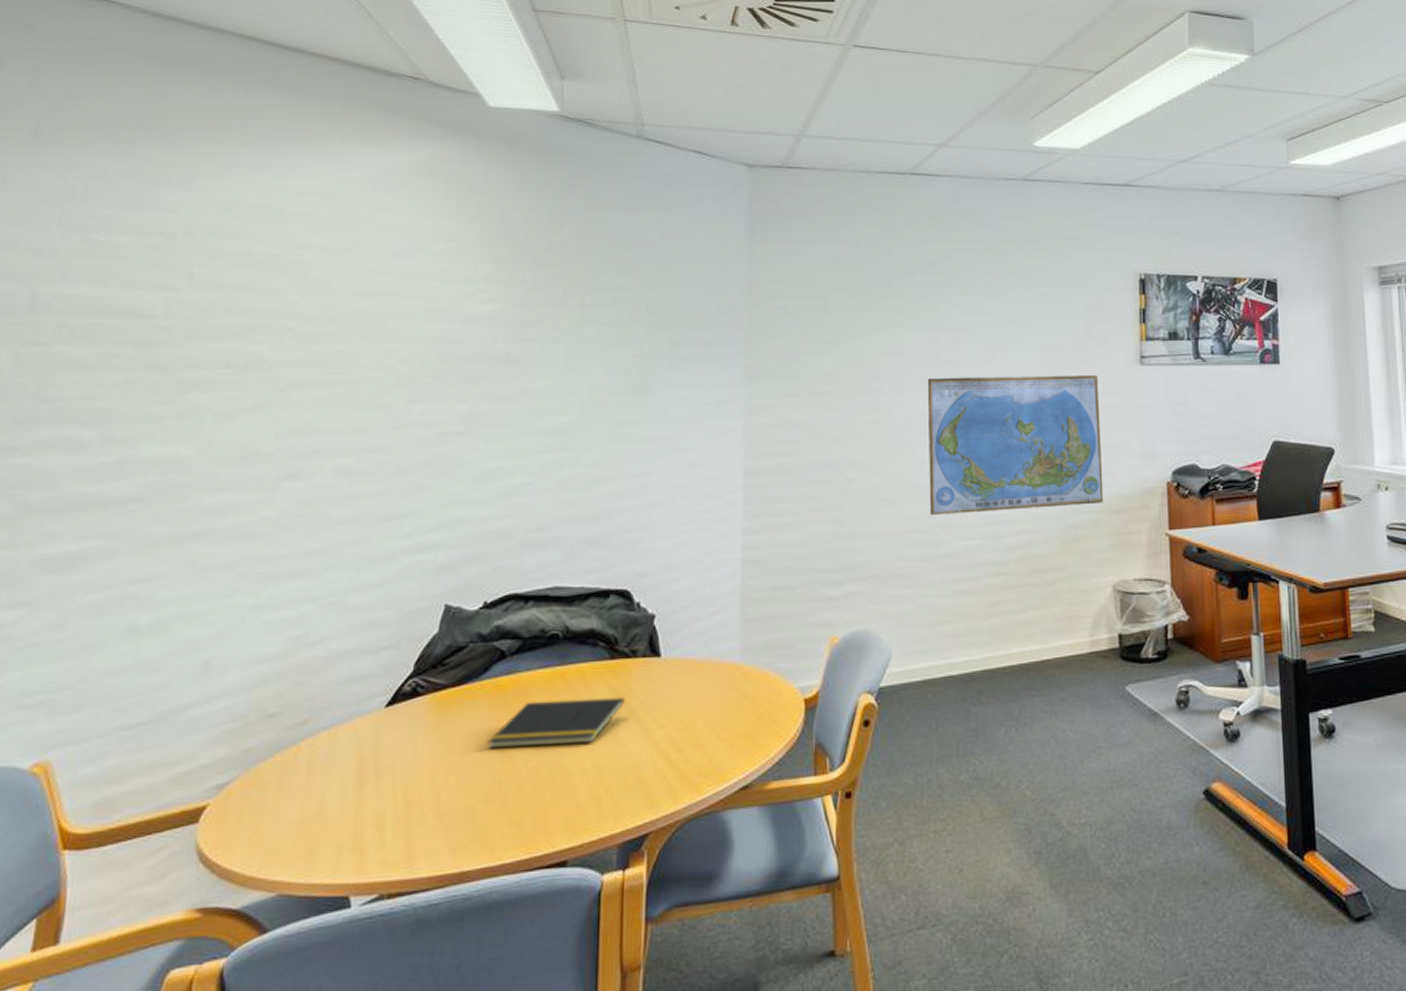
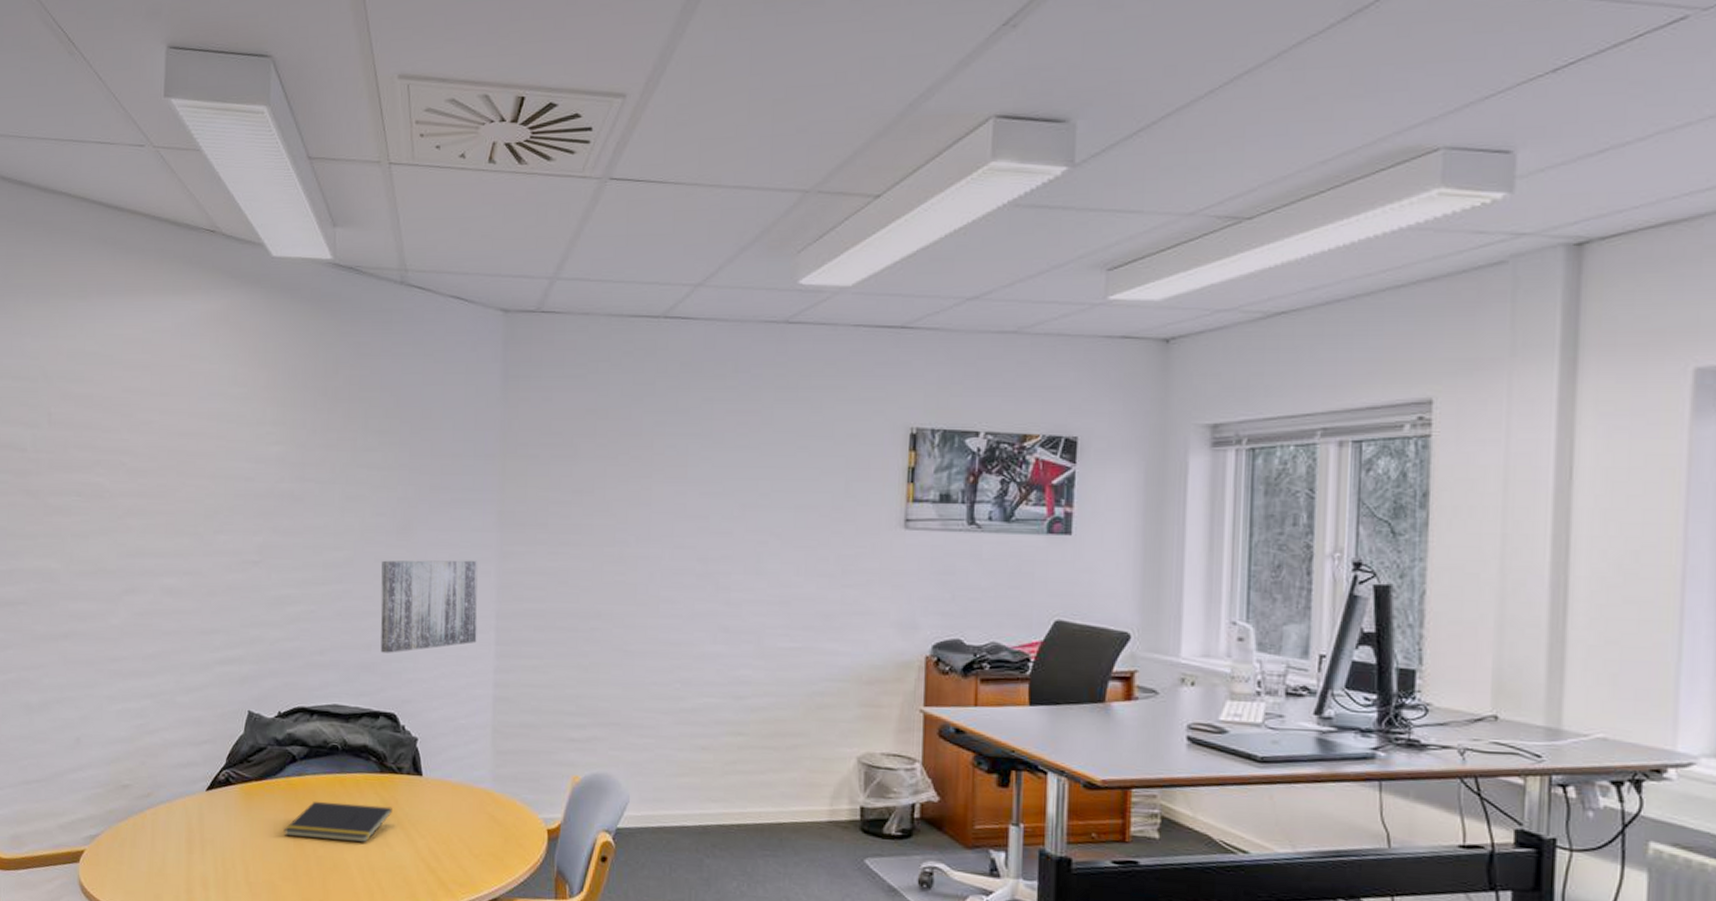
wall art: none [611,417,724,524] -> present [380,560,478,653]
world map: present [927,374,1104,516] -> none [671,532,856,673]

